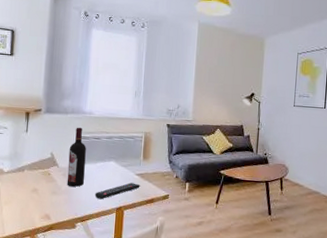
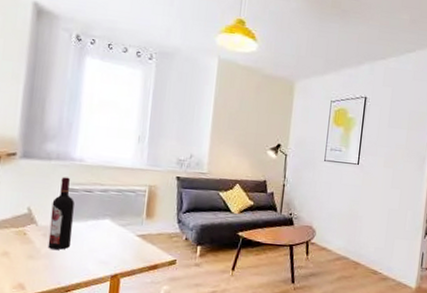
remote control: present [94,182,140,200] -> none [83,245,142,266]

